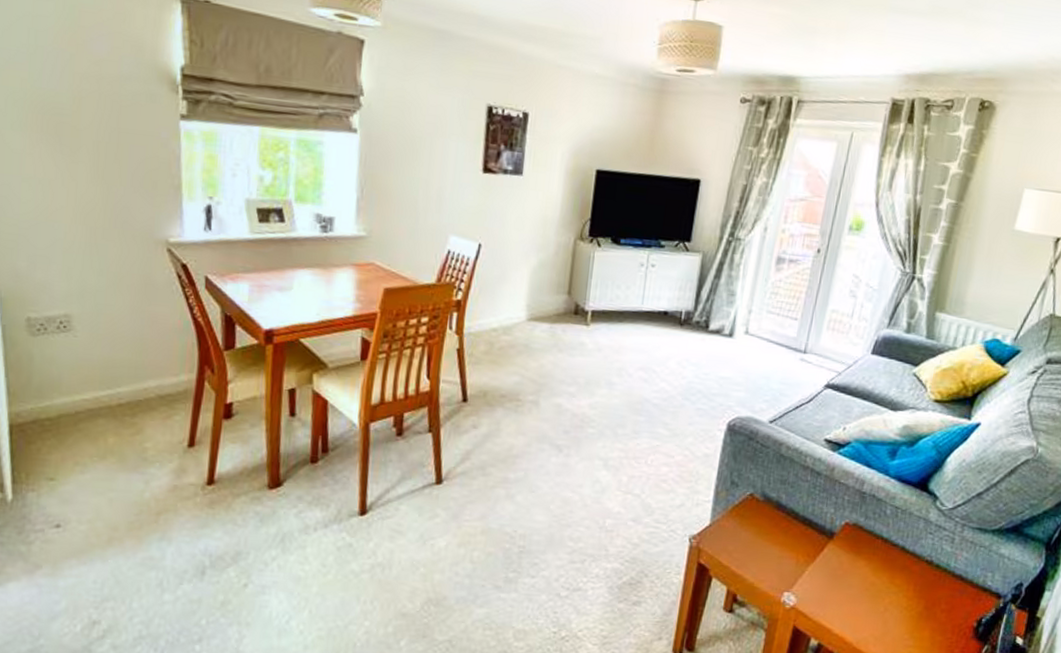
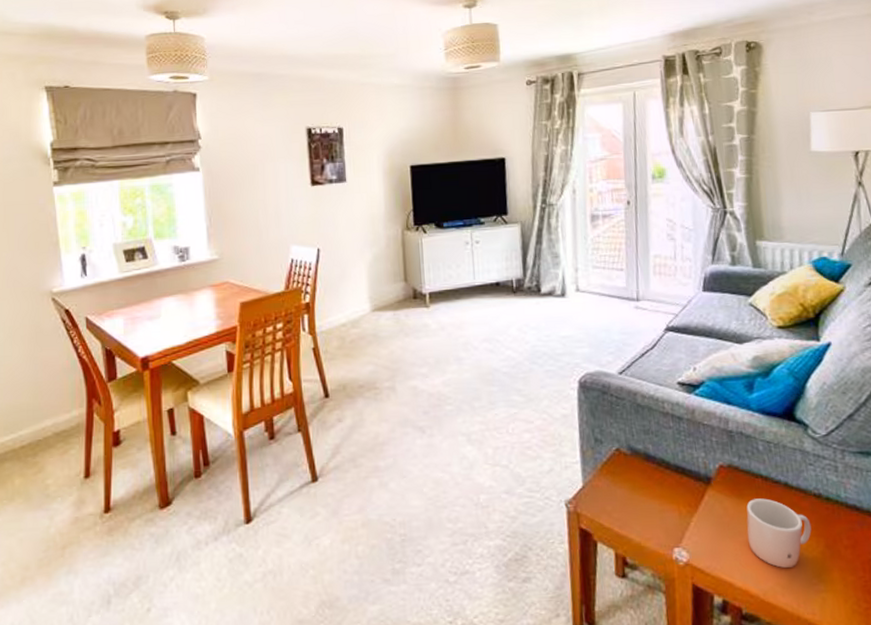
mug: none [854,557,917,622] -> present [746,498,812,568]

